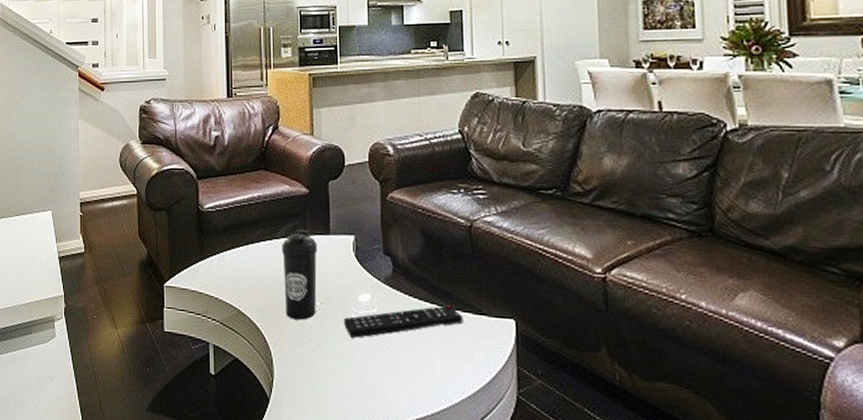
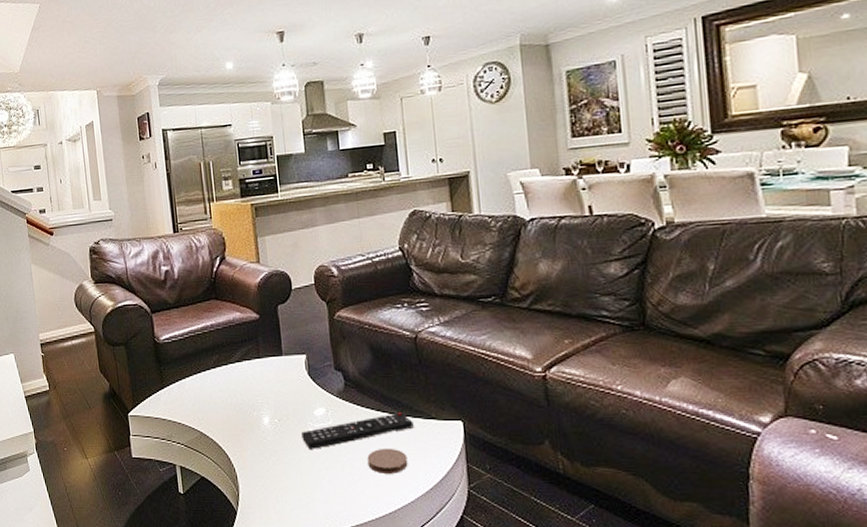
water bottle: present [282,230,318,320] -> none [237,353,275,437]
coaster: none [412,342,455,371] -> present [367,447,408,474]

